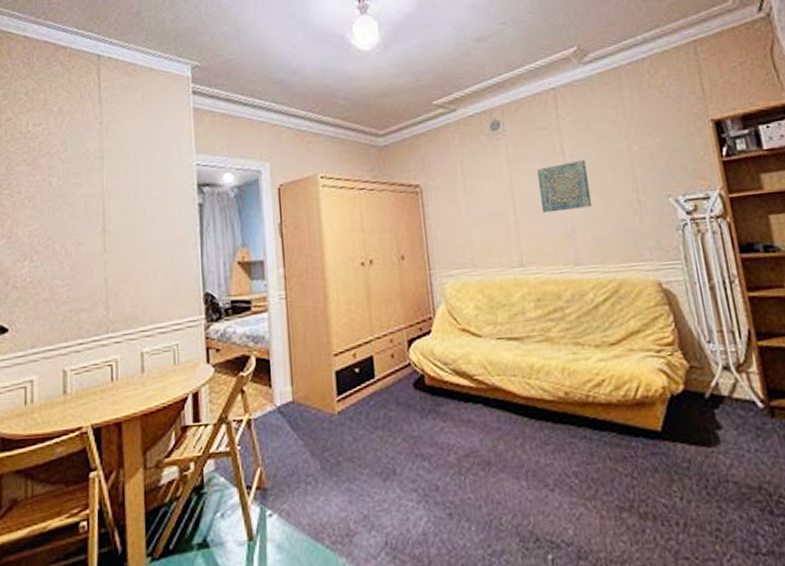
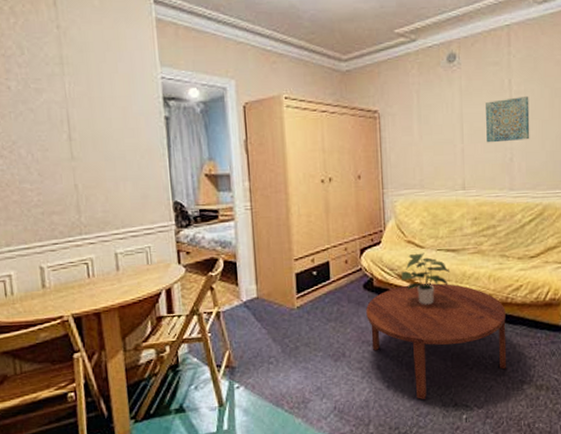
coffee table: none [418,379,598,534] -> present [366,283,507,400]
potted plant: none [457,342,515,407] -> present [401,253,451,305]

